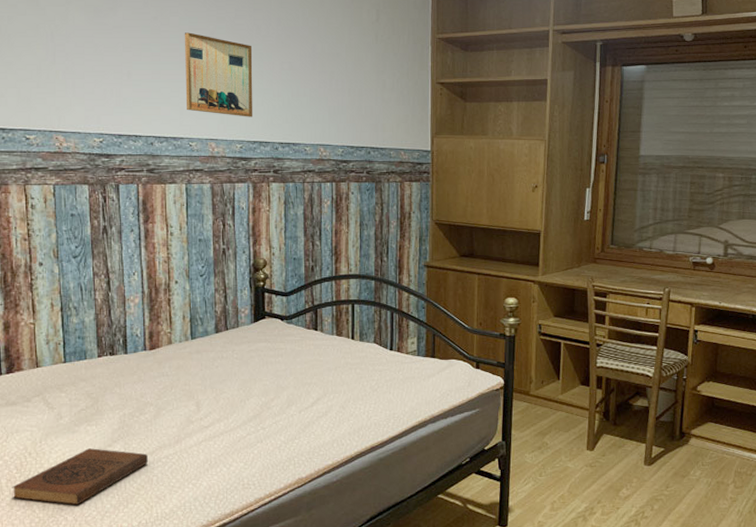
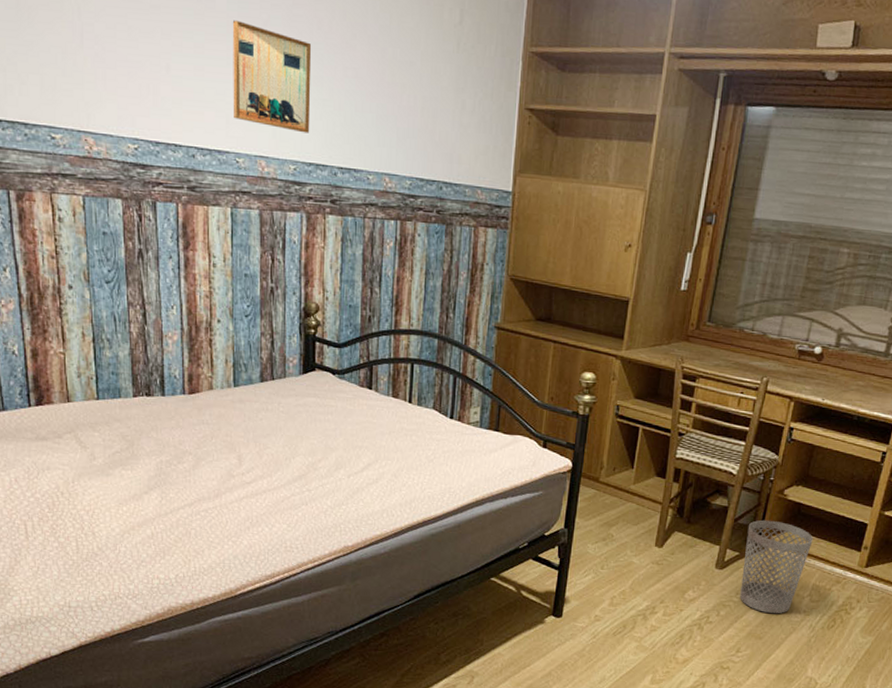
book: present [12,448,148,506] -> none [44,494,186,552]
wastebasket: none [669,415,729,503] -> present [740,520,813,614]

